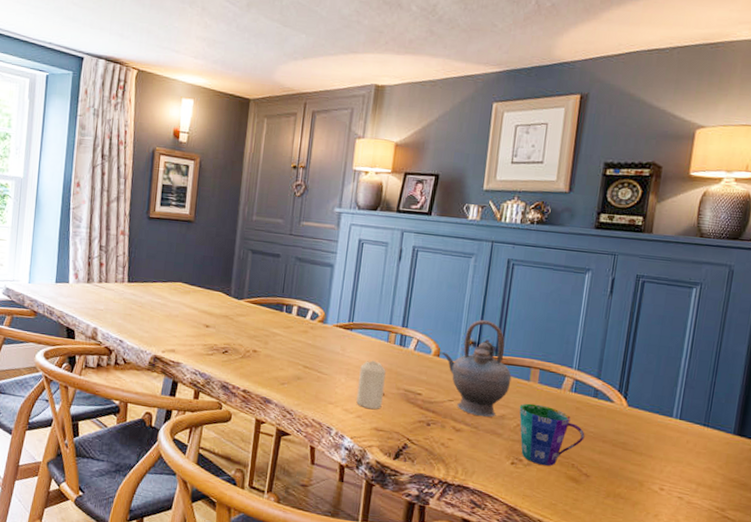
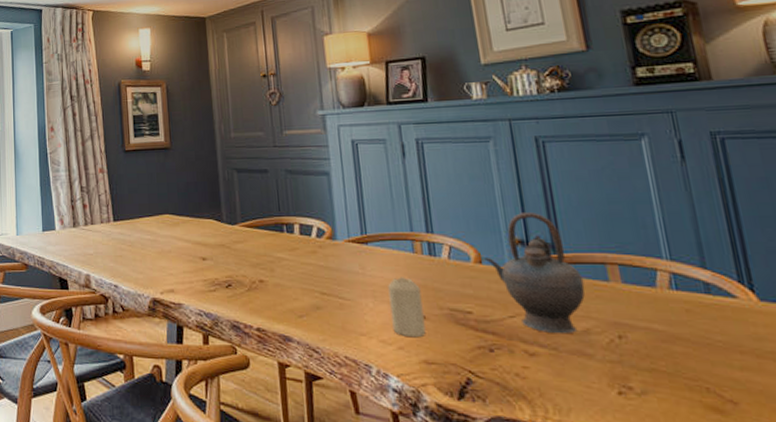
cup: present [519,403,585,466] -> none [605,310,712,394]

